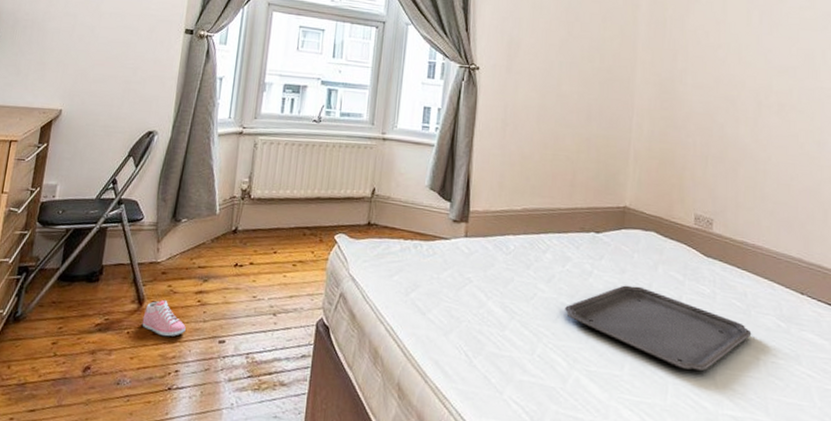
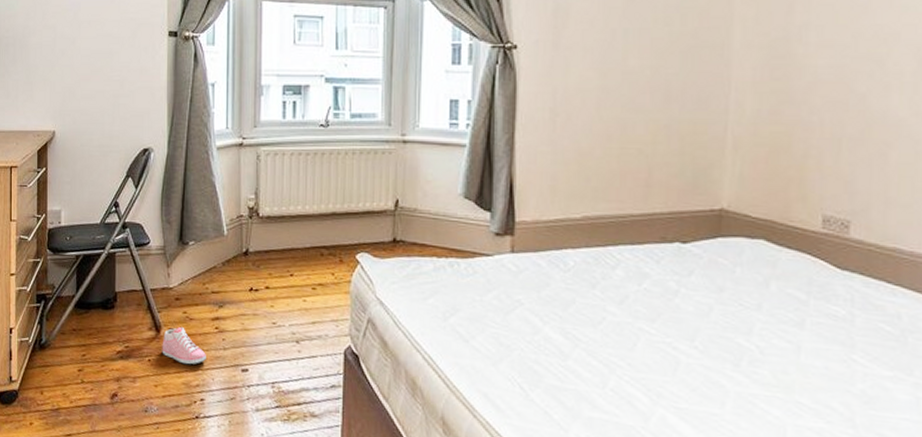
tray: present [565,285,752,371] -> none [644,306,908,411]

